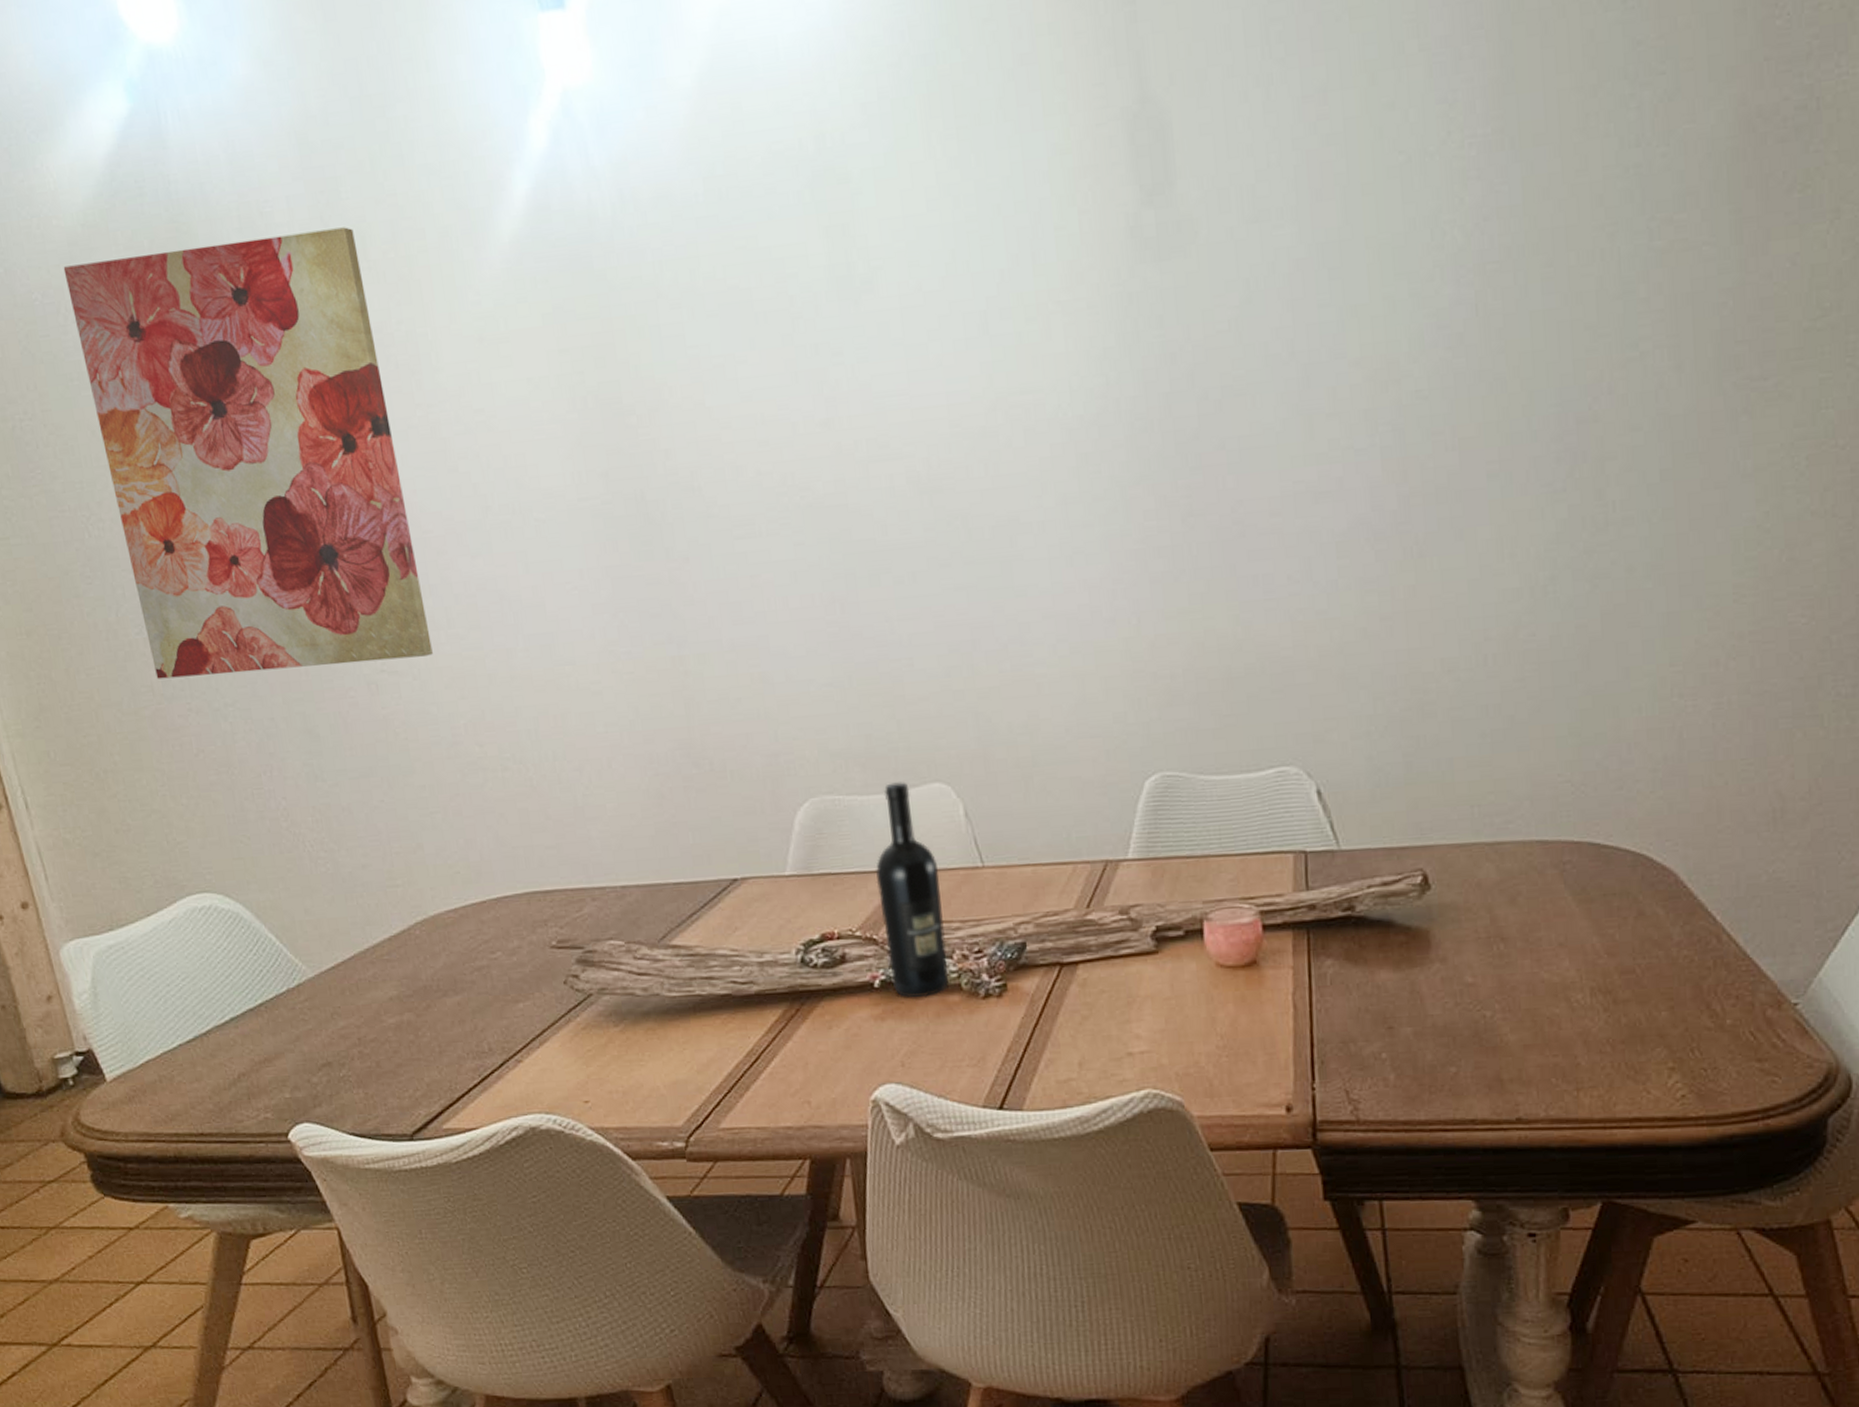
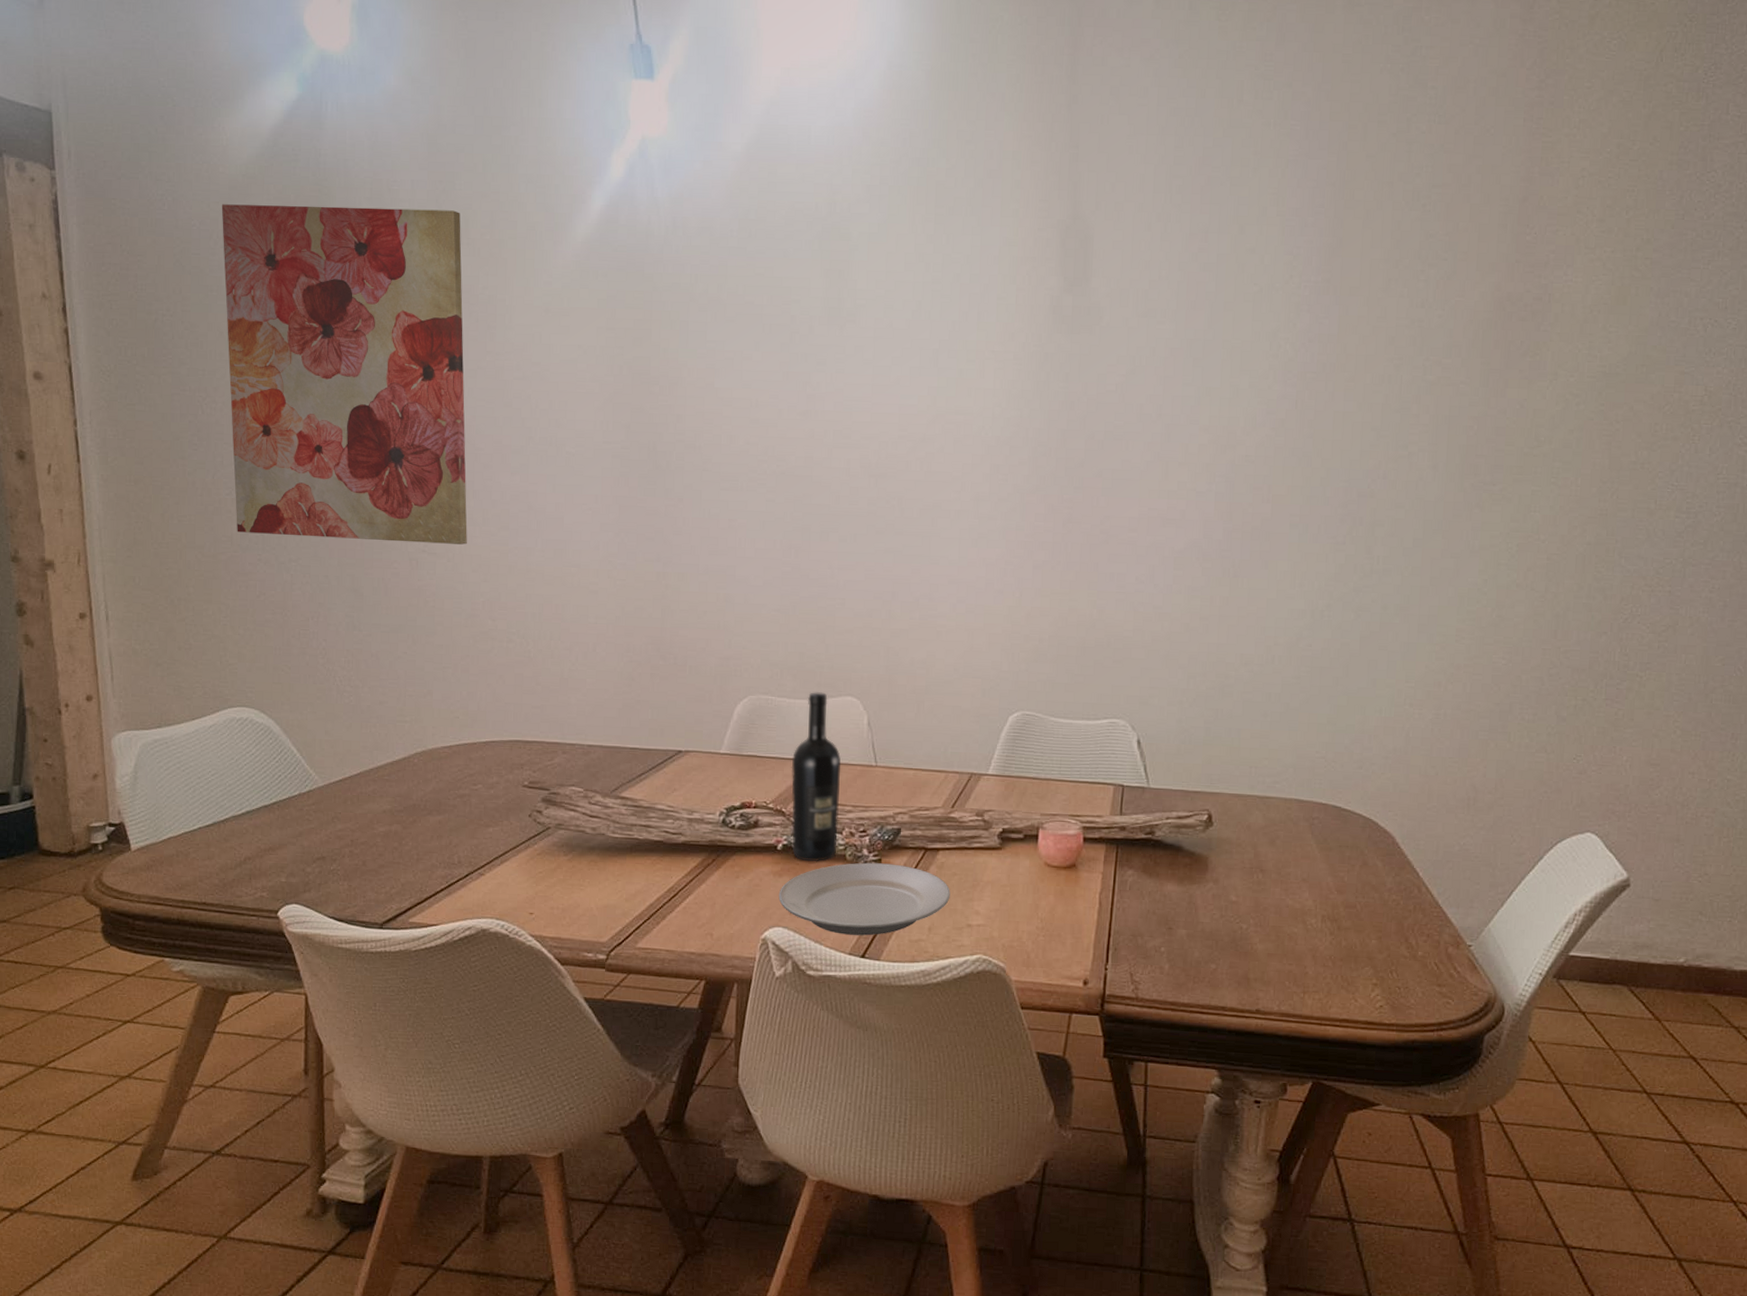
plate: none [884,988,1101,1084] -> present [778,862,951,936]

